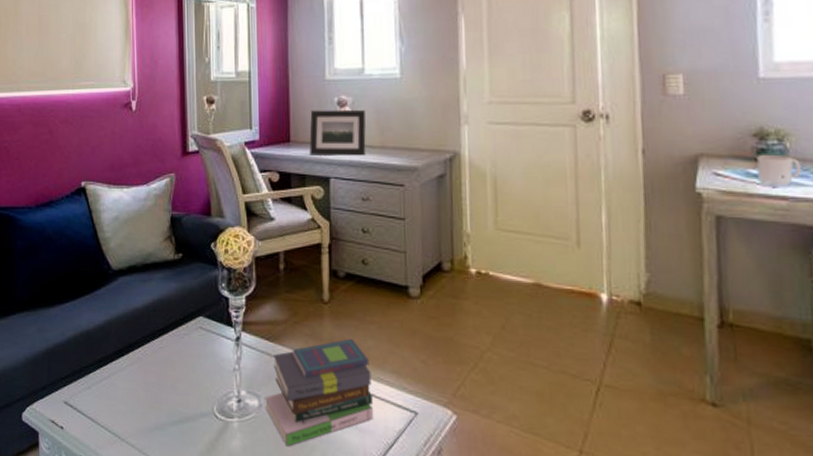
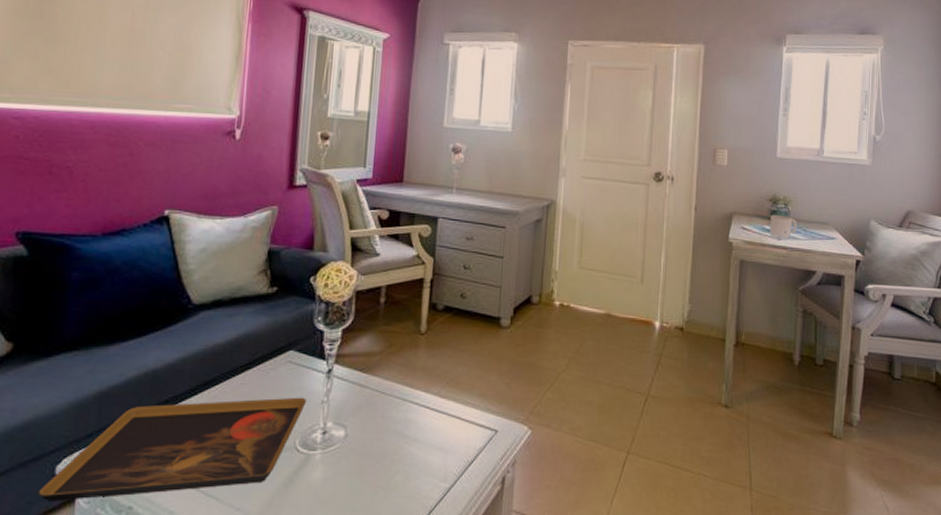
decorative tray: none [11,363,219,446] -> present [38,397,306,502]
books: present [265,338,374,447] -> none [351,366,459,473]
picture frame: present [309,109,366,155] -> none [421,154,477,198]

